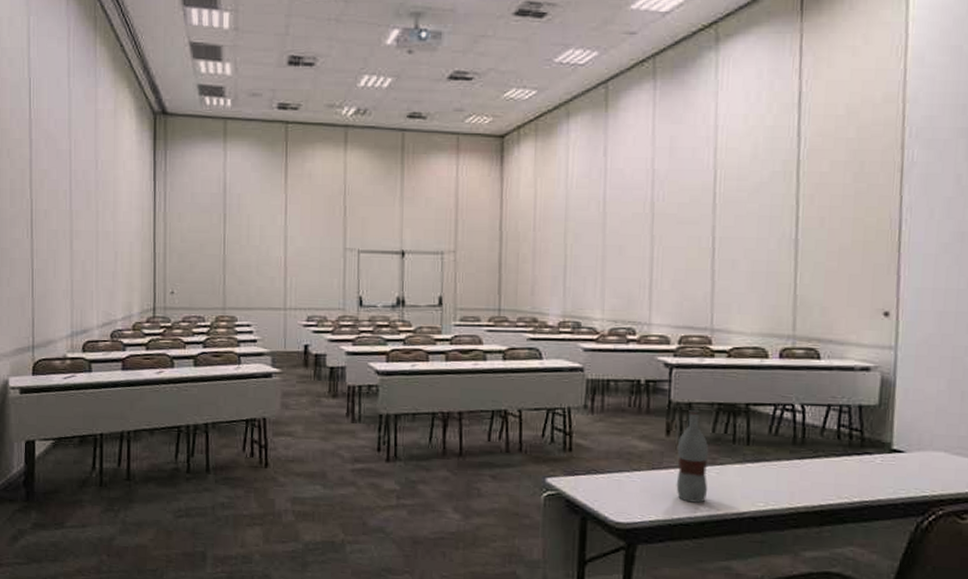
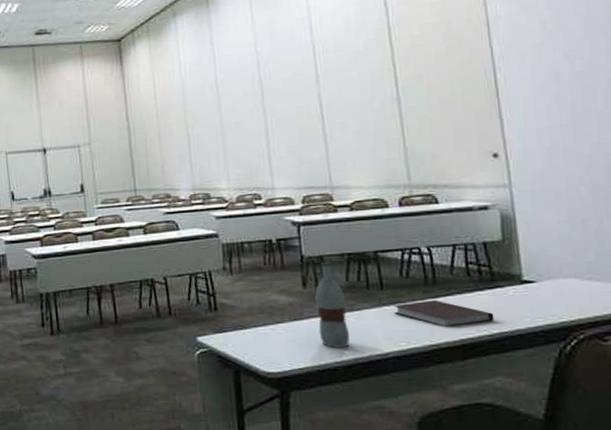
notebook: none [756,460,858,491] -> present [393,300,495,328]

